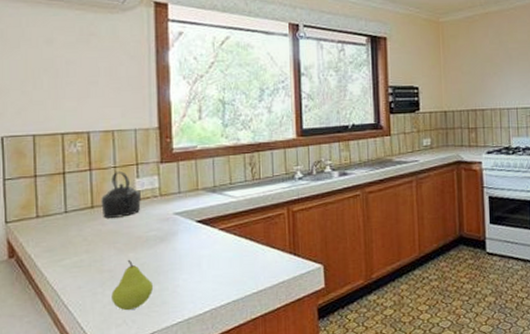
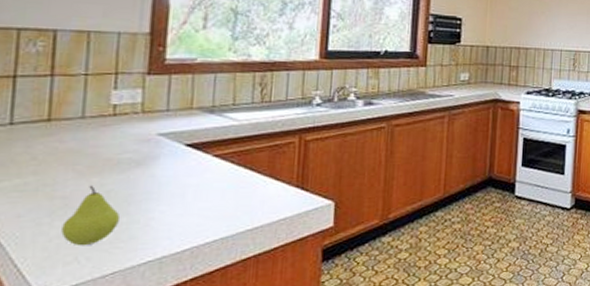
kettle: present [101,171,141,218] -> none [61,80,117,135]

